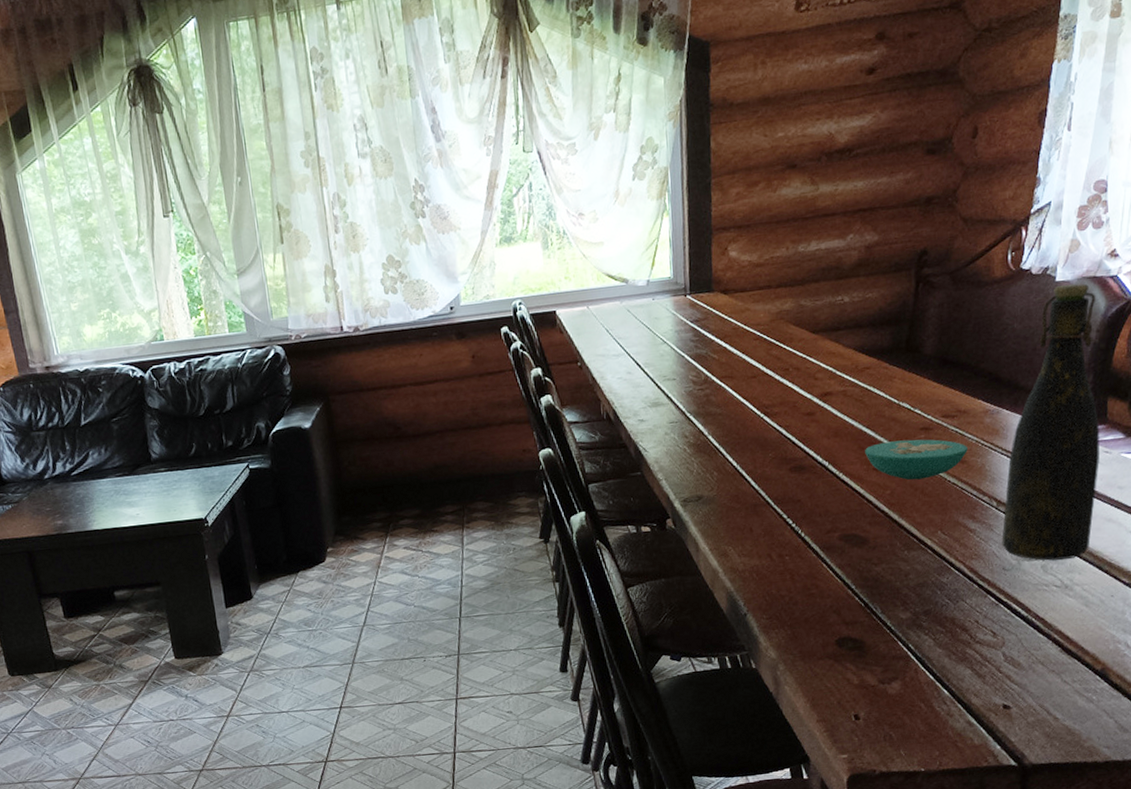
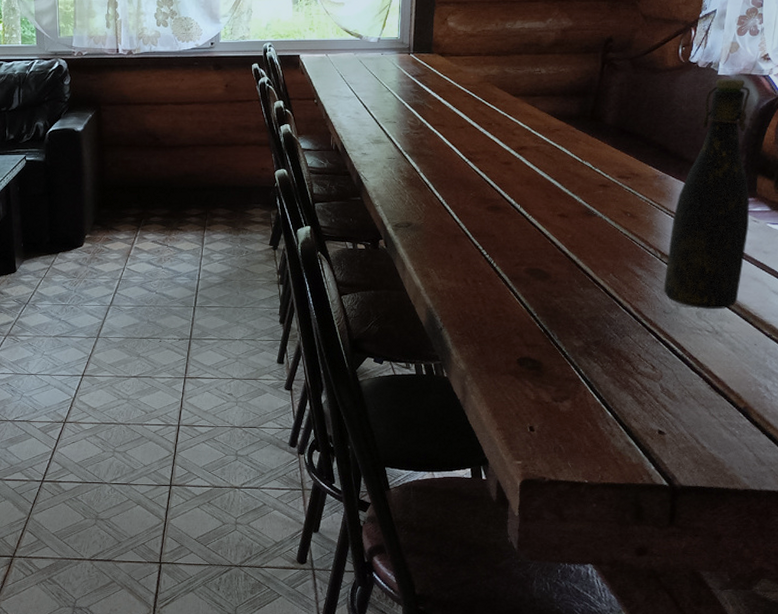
bowl: present [865,439,968,480] -> none [552,193,638,228]

